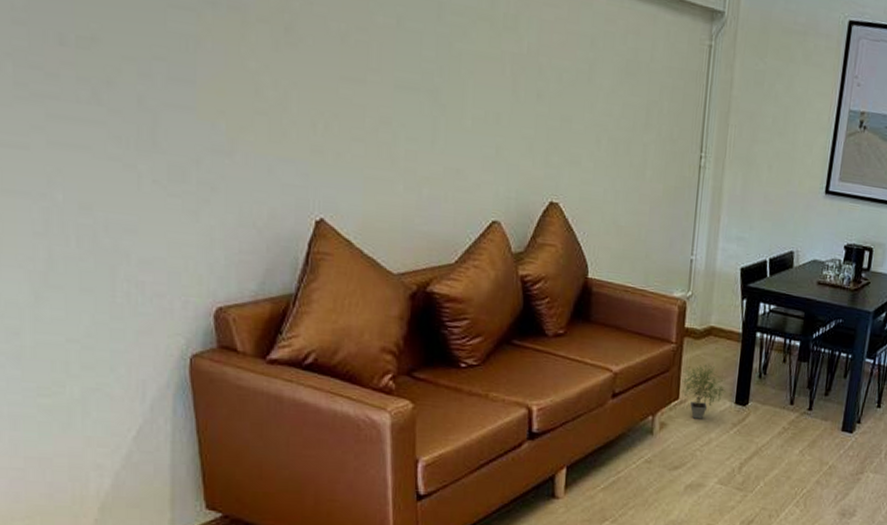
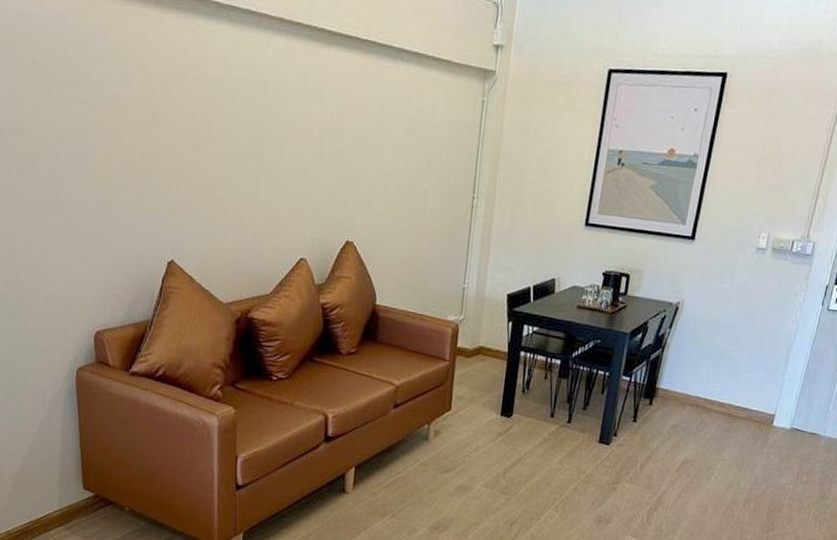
potted plant: present [682,363,726,419] -> none [454,379,492,429]

